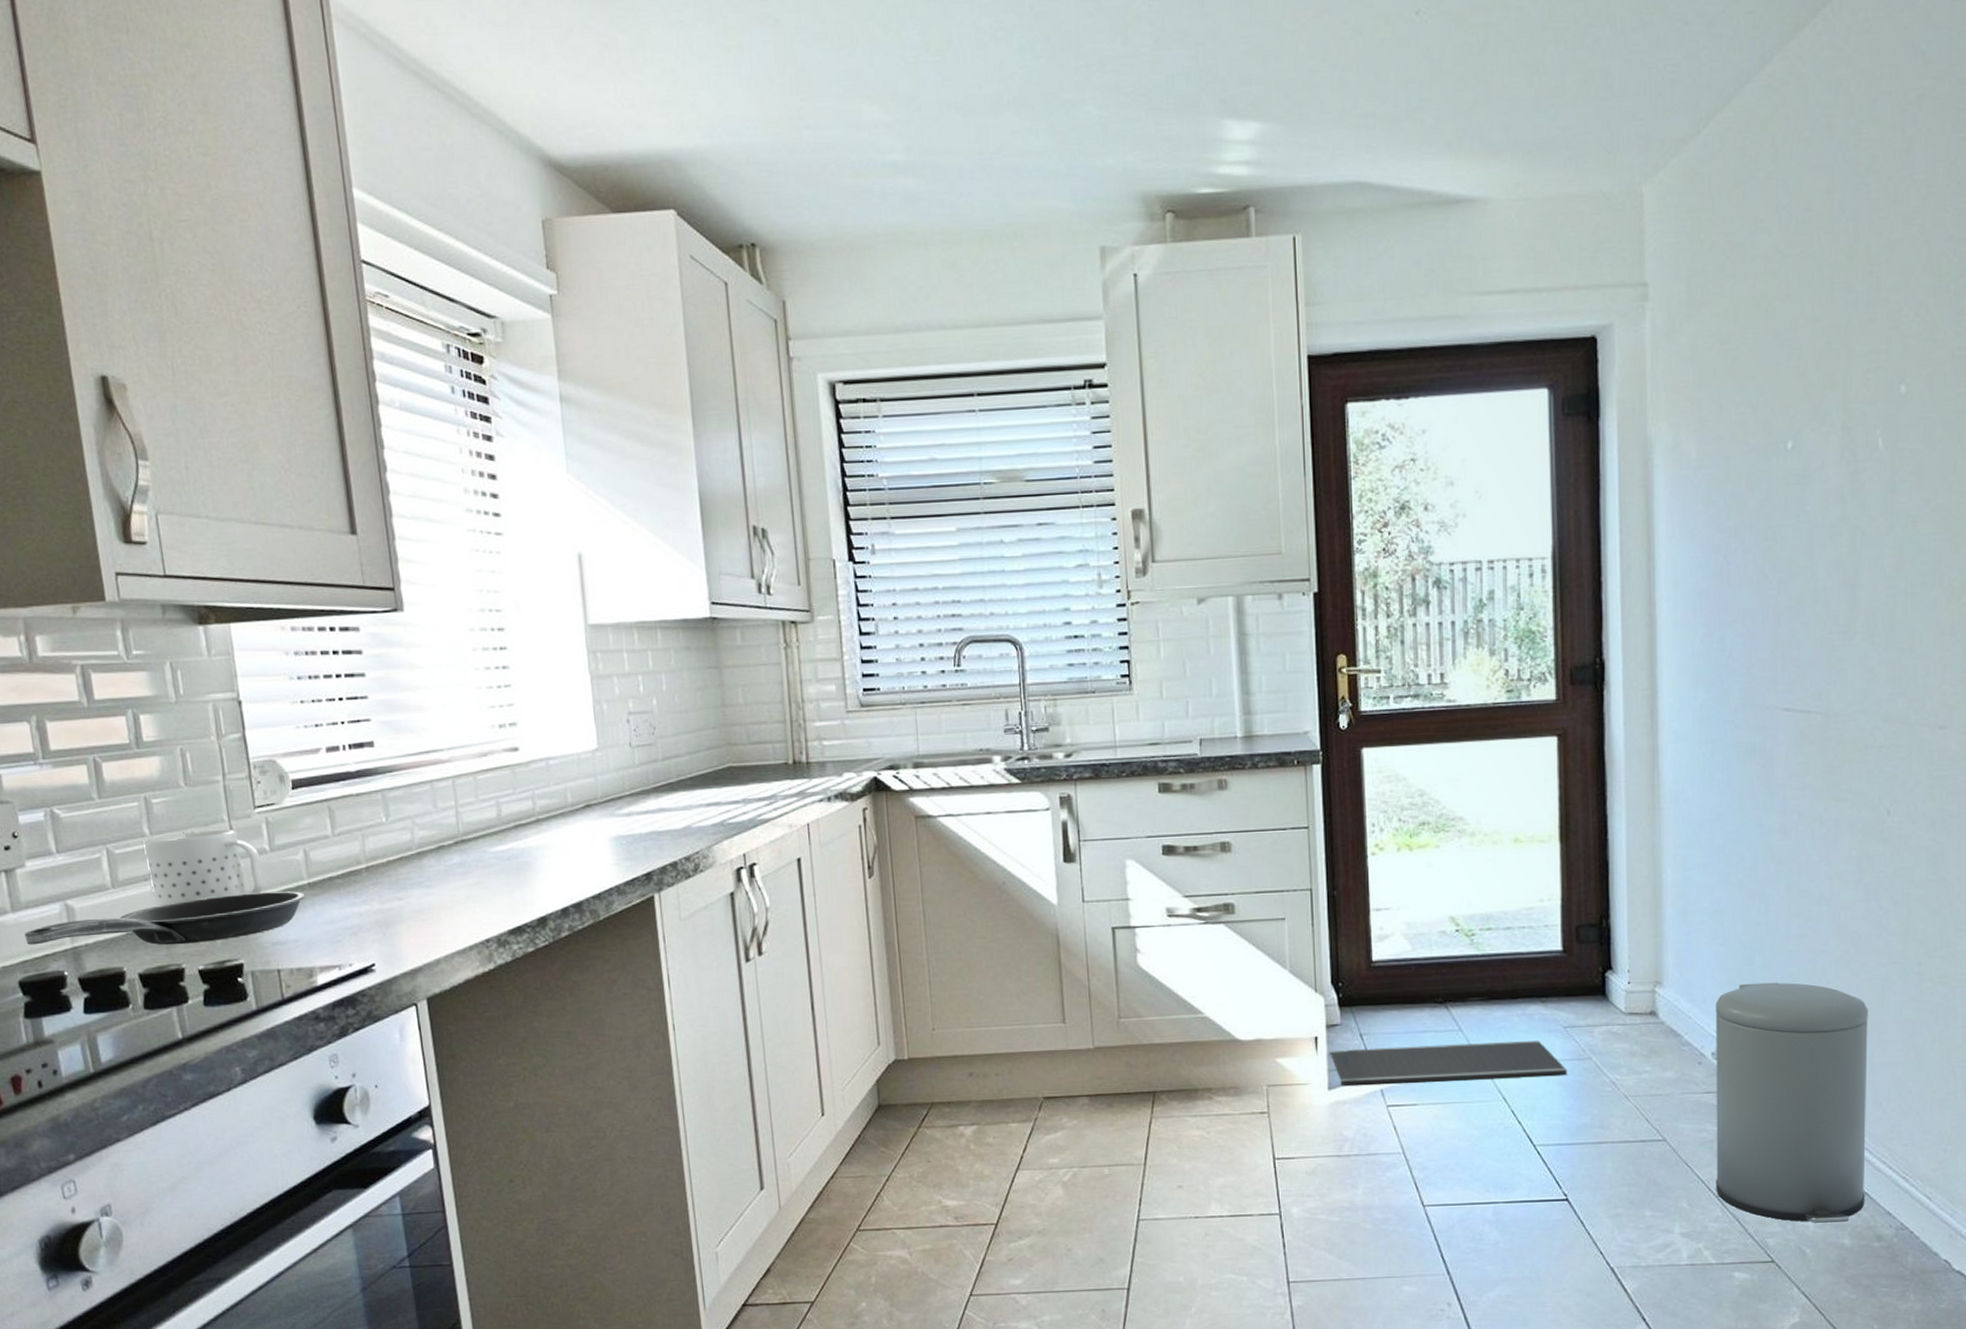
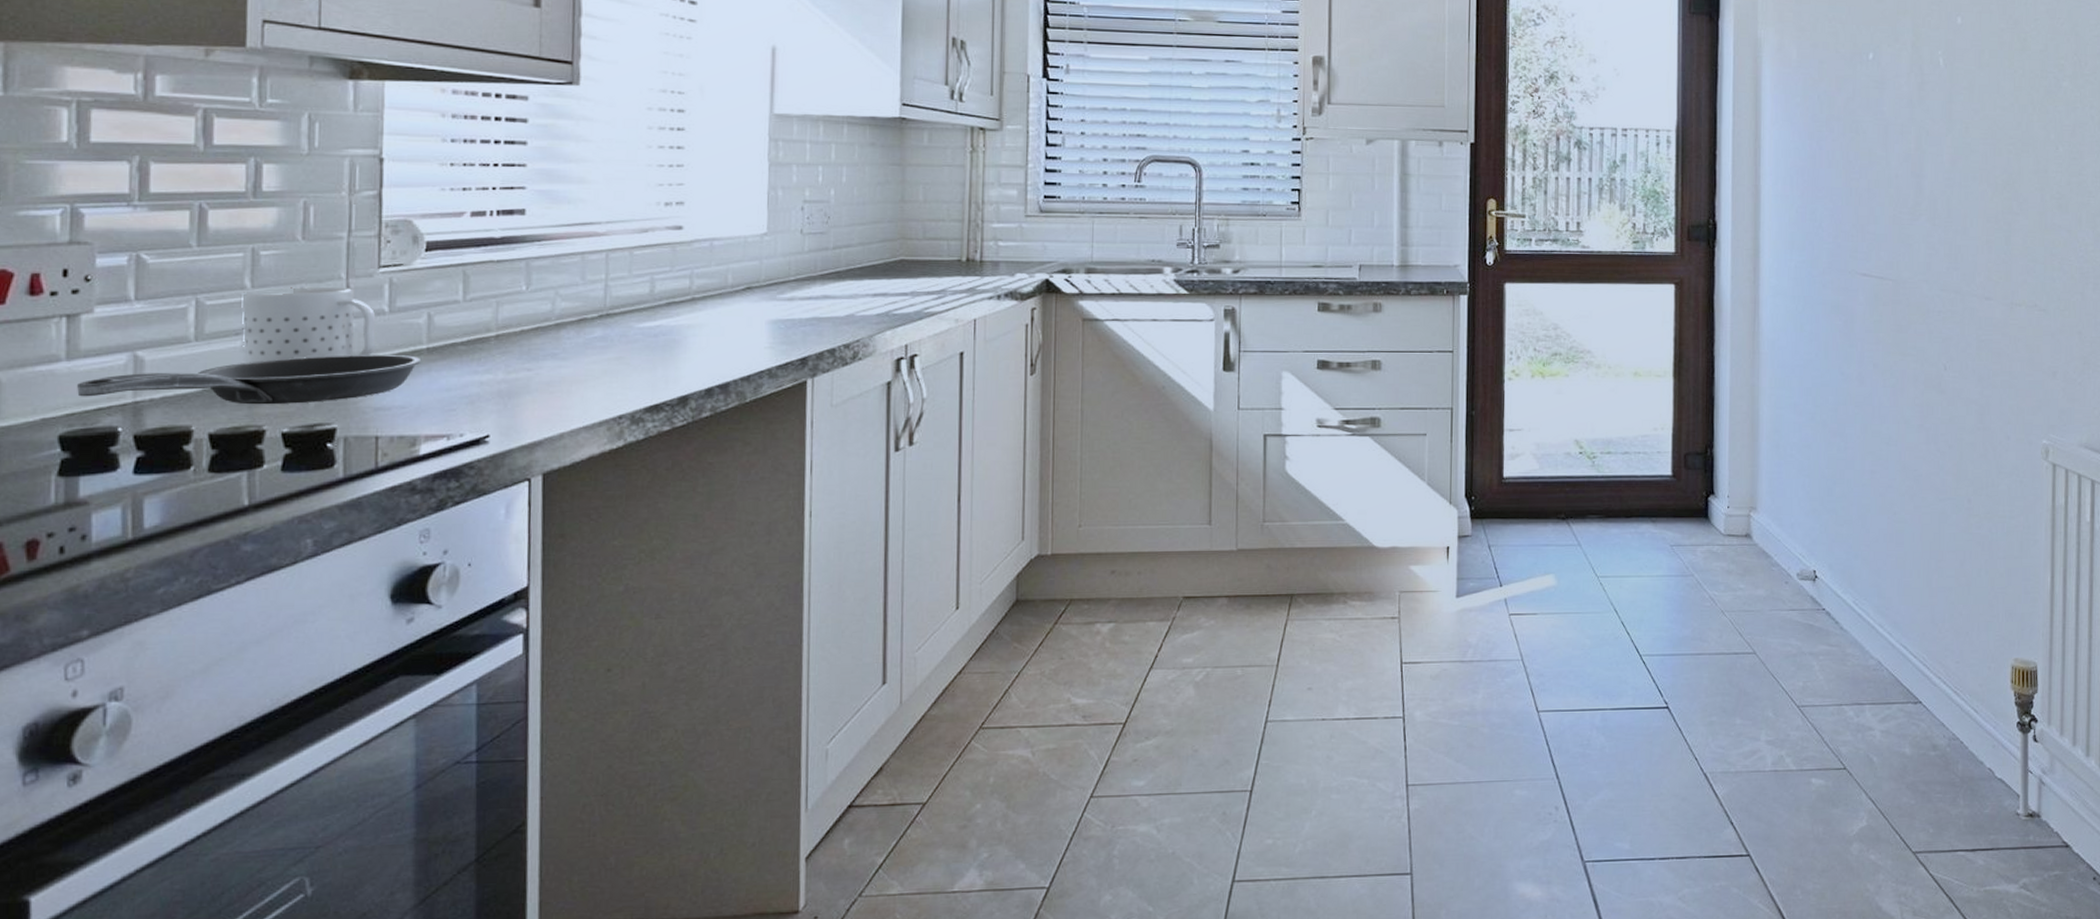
door mat: present [1329,1041,1567,1086] -> none [1459,557,1672,594]
pedal bin: present [1715,982,1868,1224] -> none [1798,512,1928,734]

